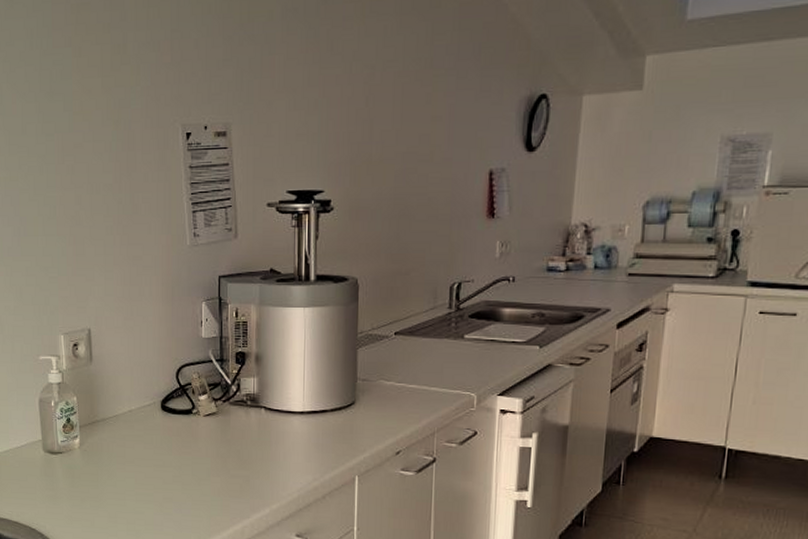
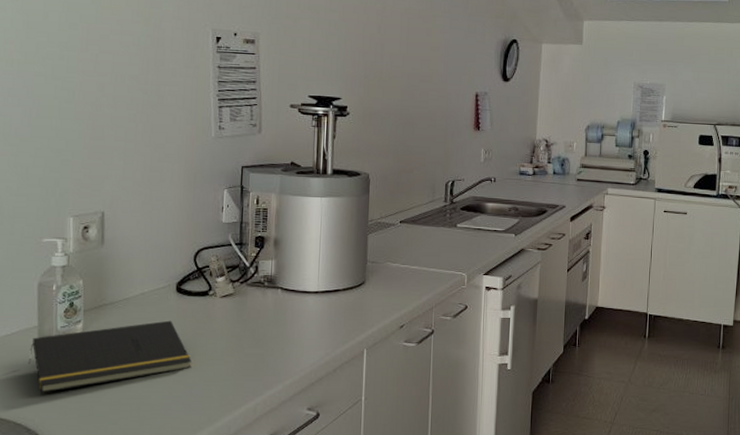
notepad: none [36,438,179,503] -> present [28,320,192,393]

